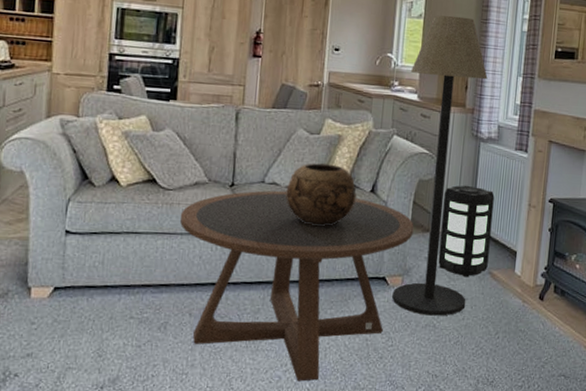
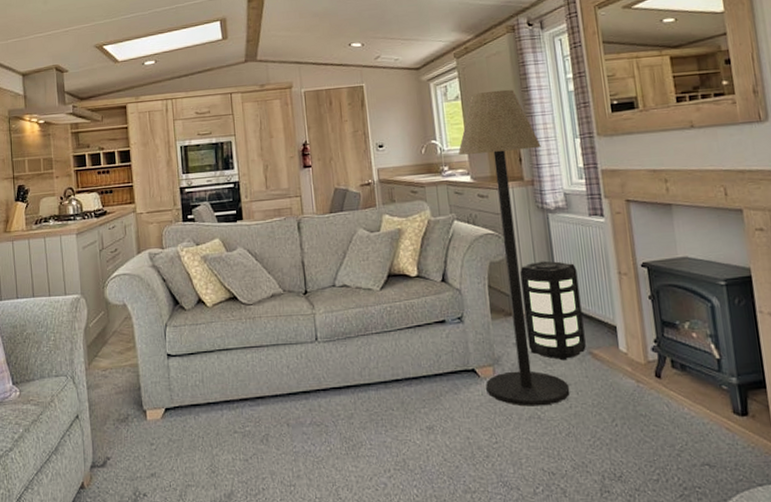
coffee table: present [180,190,414,382] -> none [263,290,495,487]
decorative bowl: present [285,163,356,226] -> none [357,259,428,323]

